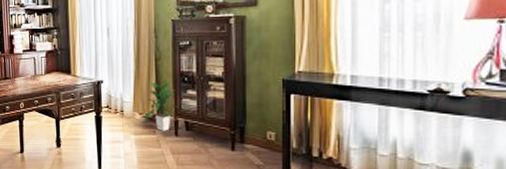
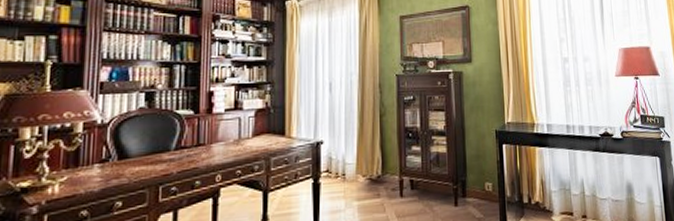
indoor plant: present [144,80,177,131] -> none [367,137,402,193]

